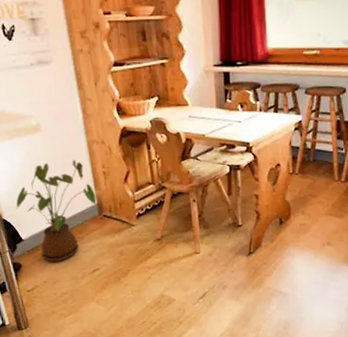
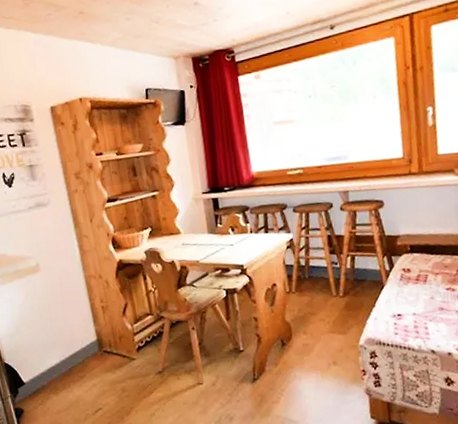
house plant: present [16,160,97,262] -> none [17,297,97,405]

